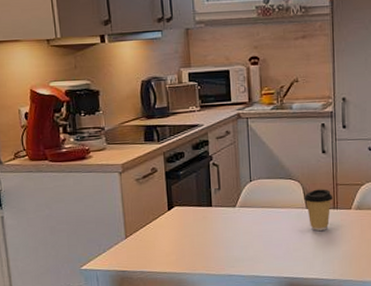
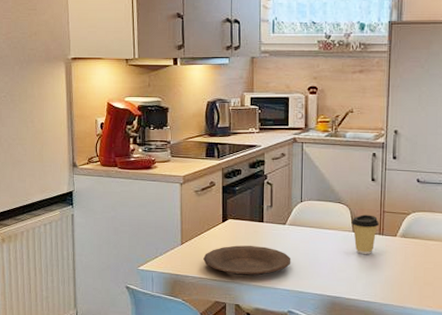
plate: none [151,232,245,265] -> present [203,245,291,276]

